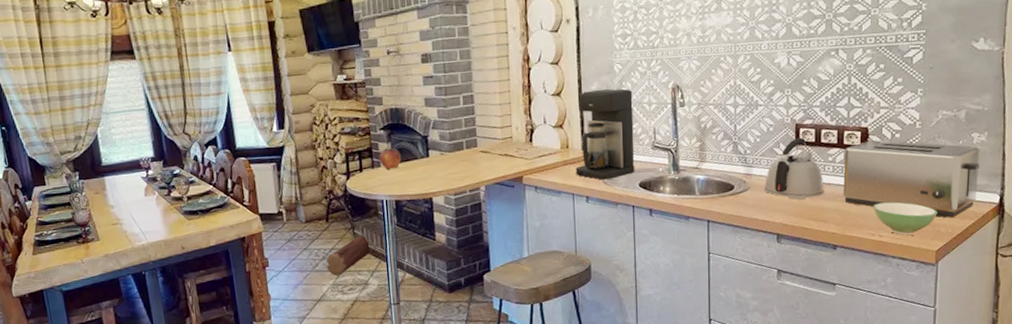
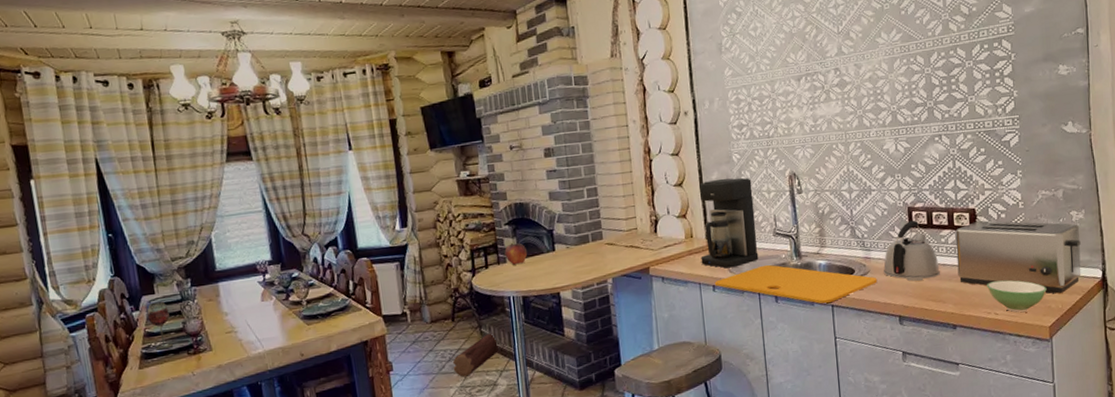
wineglass: none [39,192,64,238] -> present [147,301,174,350]
cutting board: none [588,177,757,219] -> present [714,264,878,304]

